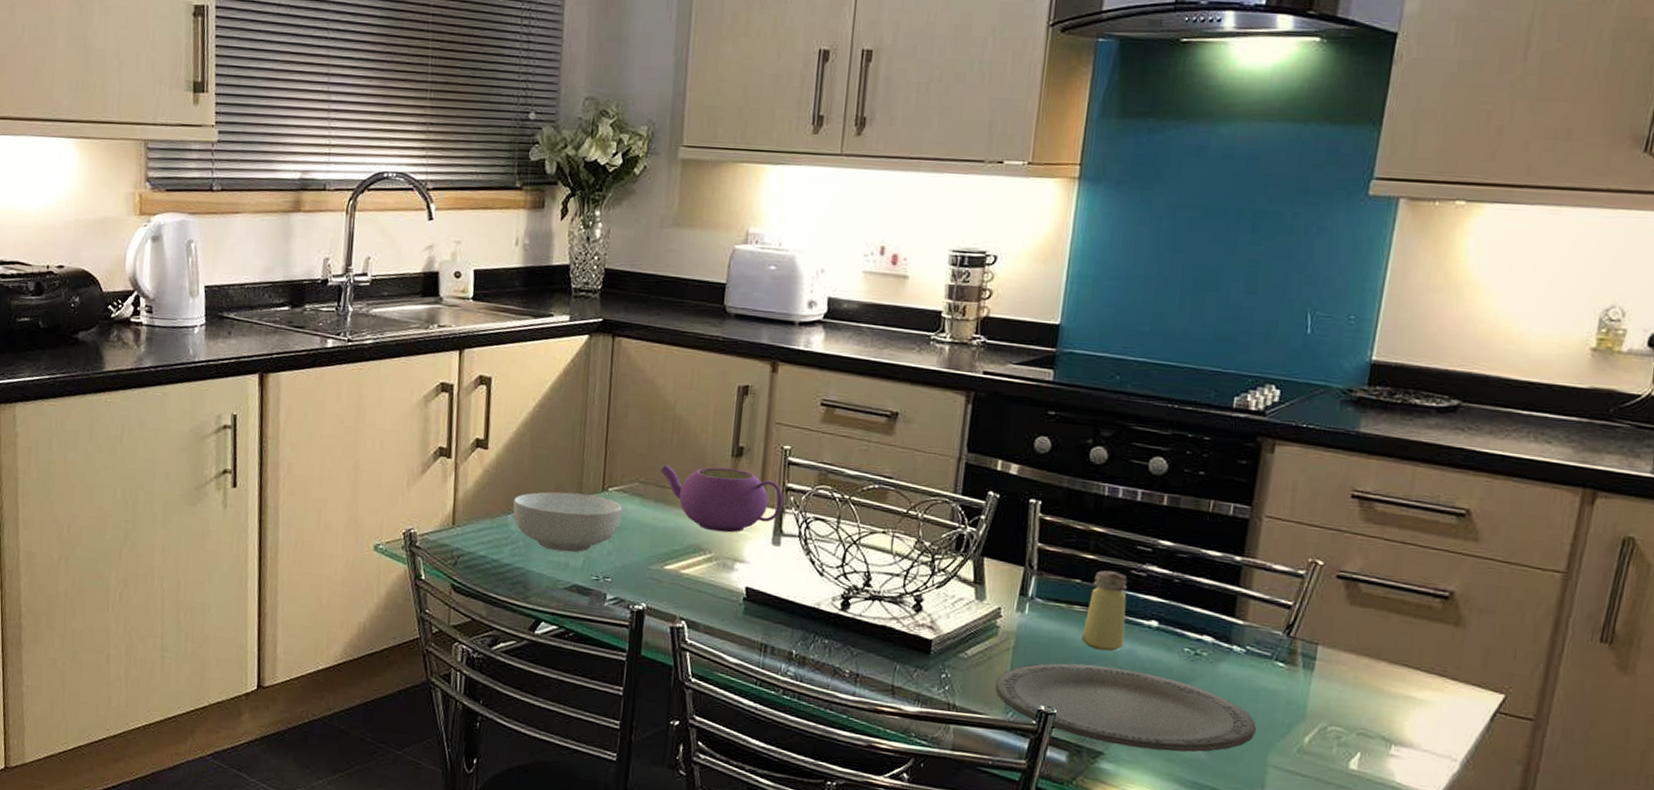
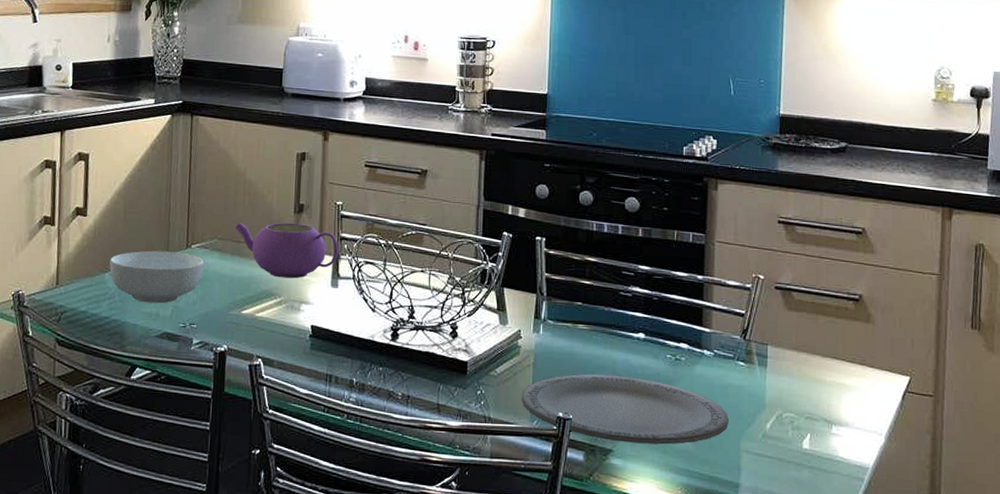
saltshaker: present [1081,570,1128,652] -> none [586,293,619,362]

